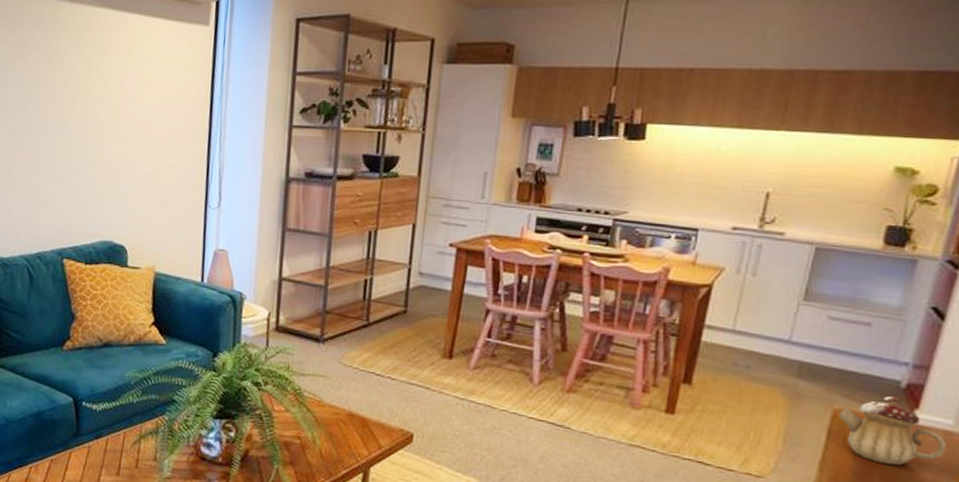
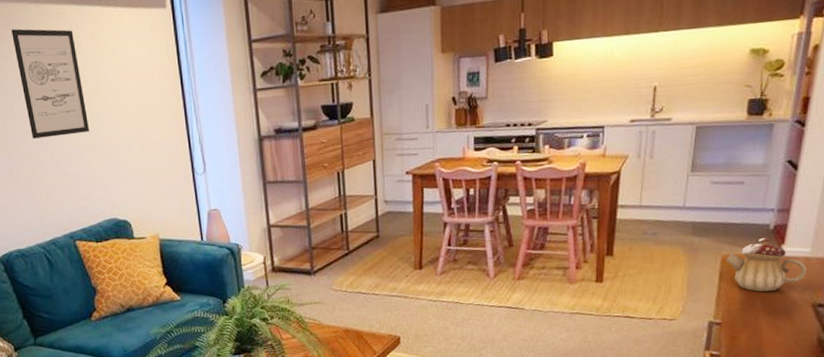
wall art: none [39,26,105,144] -> present [11,28,90,139]

